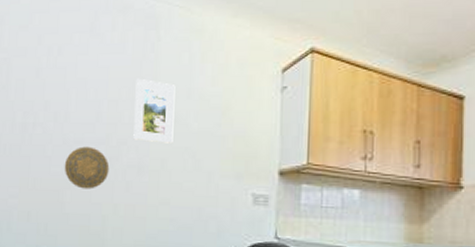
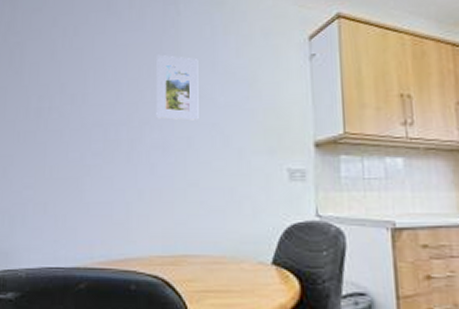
decorative plate: present [64,146,110,189] -> none [83,128,132,175]

